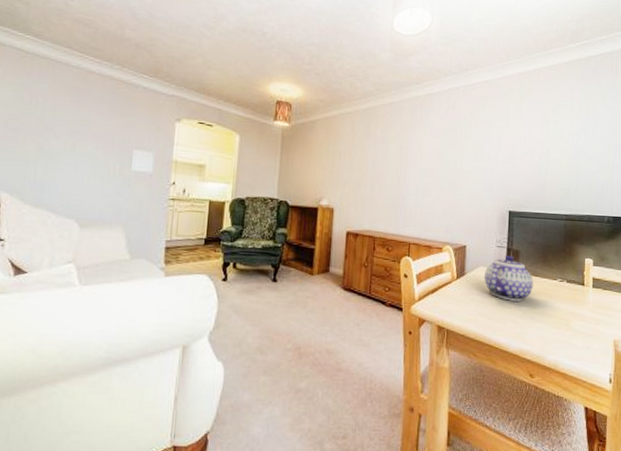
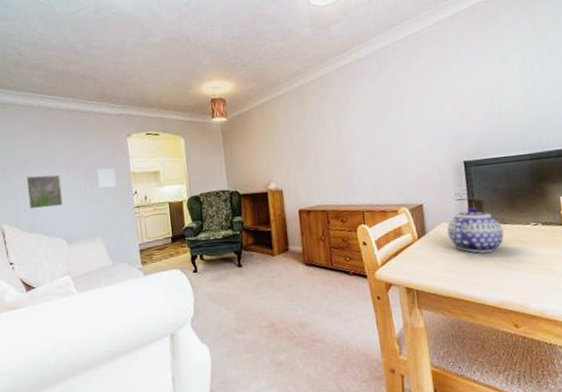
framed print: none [39,142,86,183] -> present [26,174,63,209]

